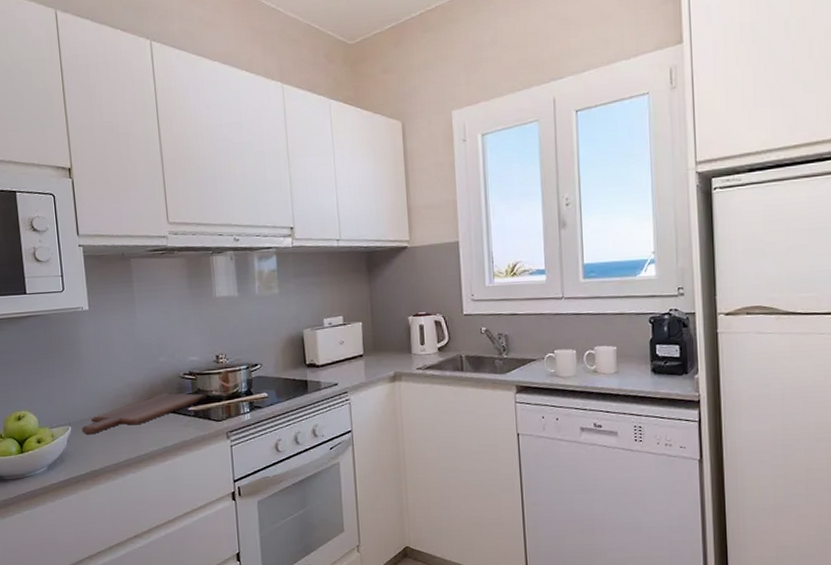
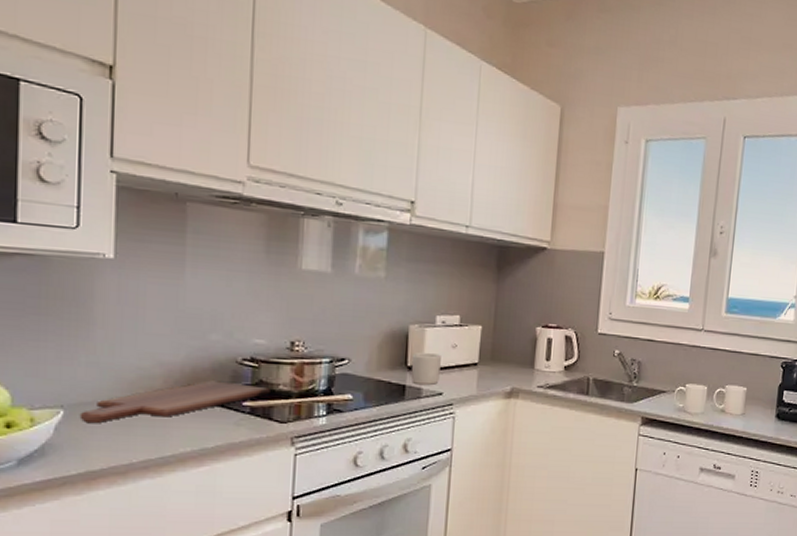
mug: none [309,350,334,378] -> present [411,352,441,385]

